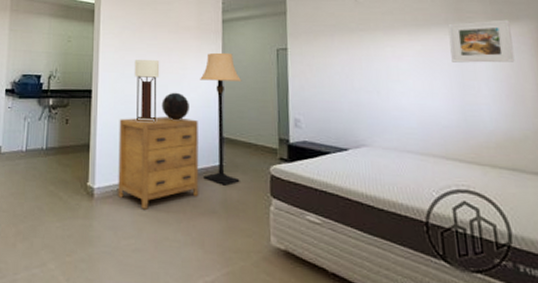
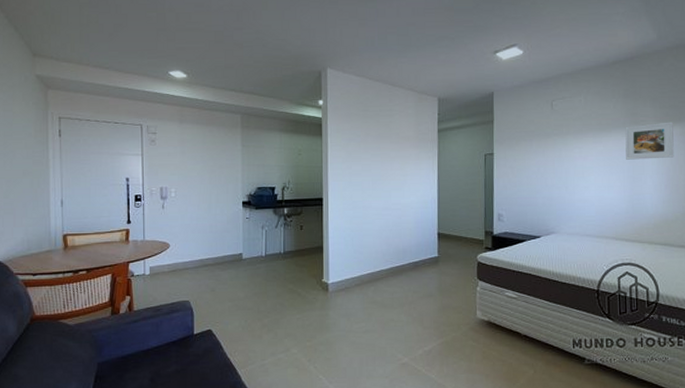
dresser: present [118,116,199,210] -> none [348,218,419,298]
table lamp: present [134,60,160,123] -> none [360,169,384,225]
decorative sphere: present [161,92,189,120] -> none [385,196,410,221]
lamp: present [200,52,242,186] -> none [419,159,455,273]

